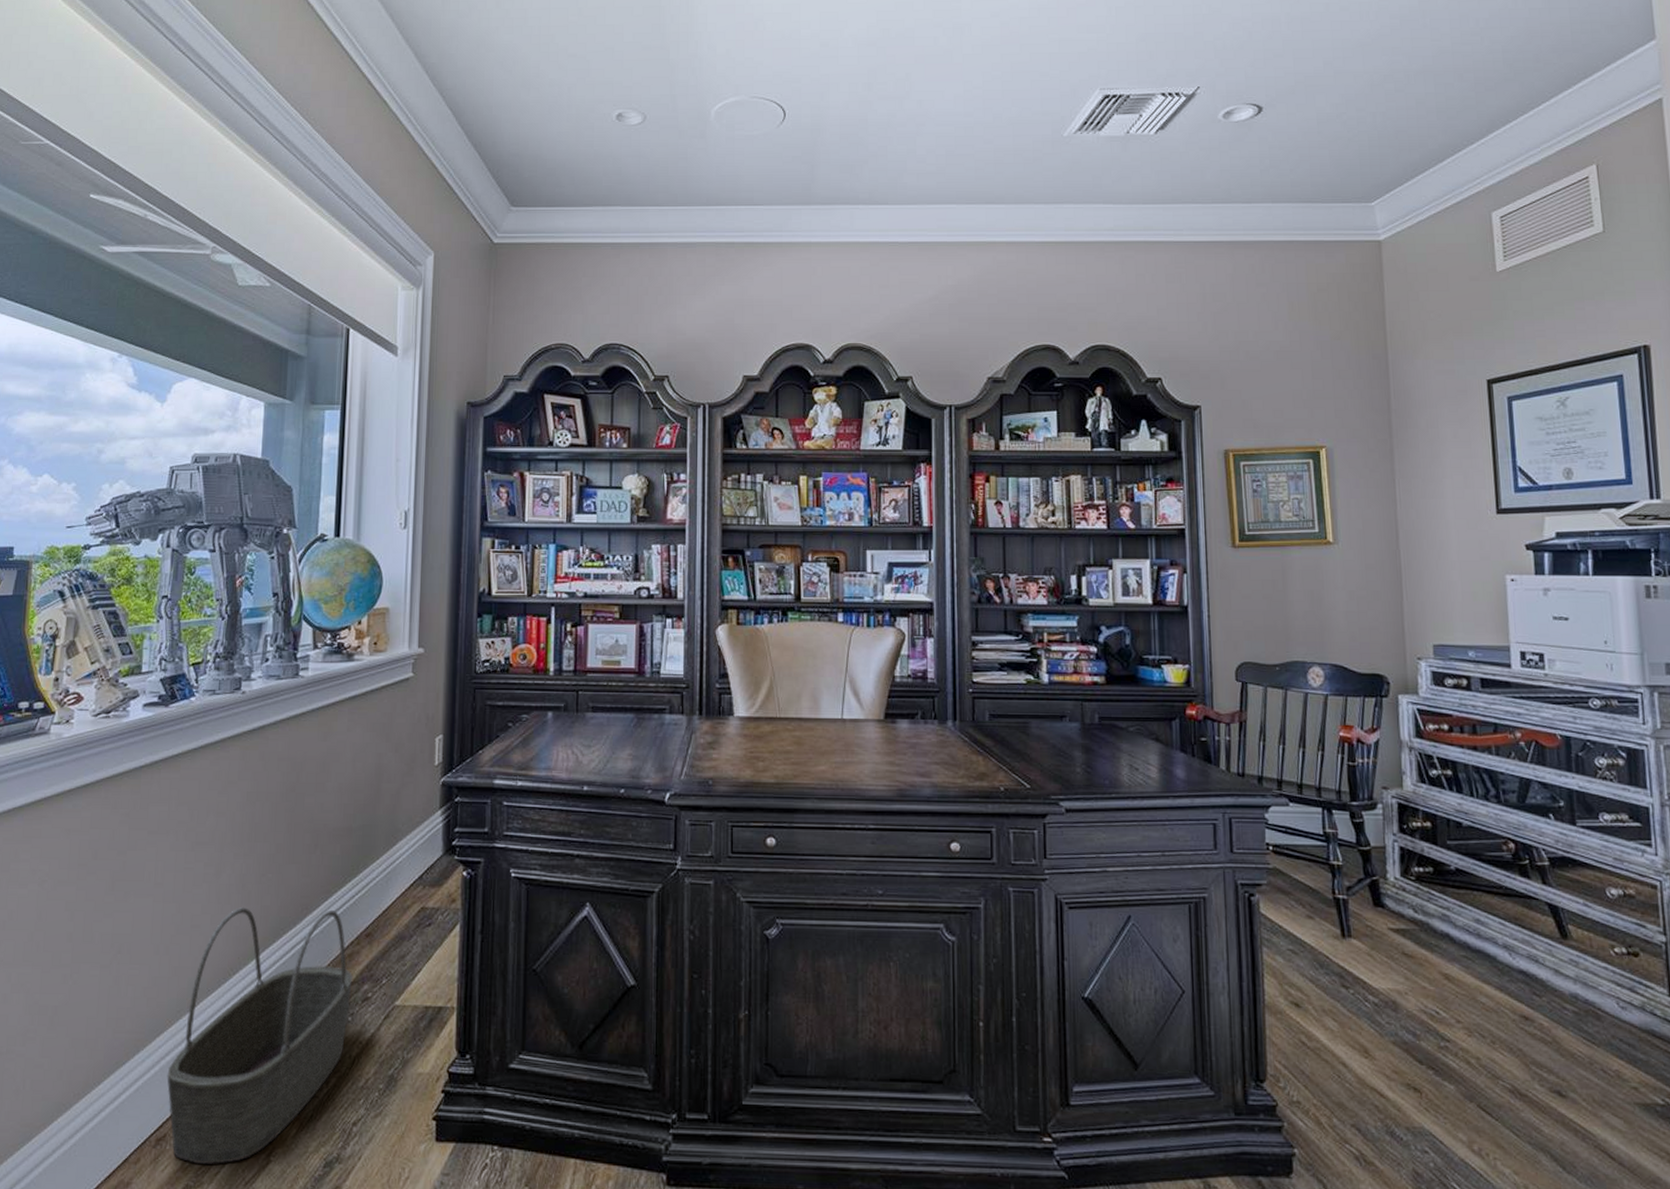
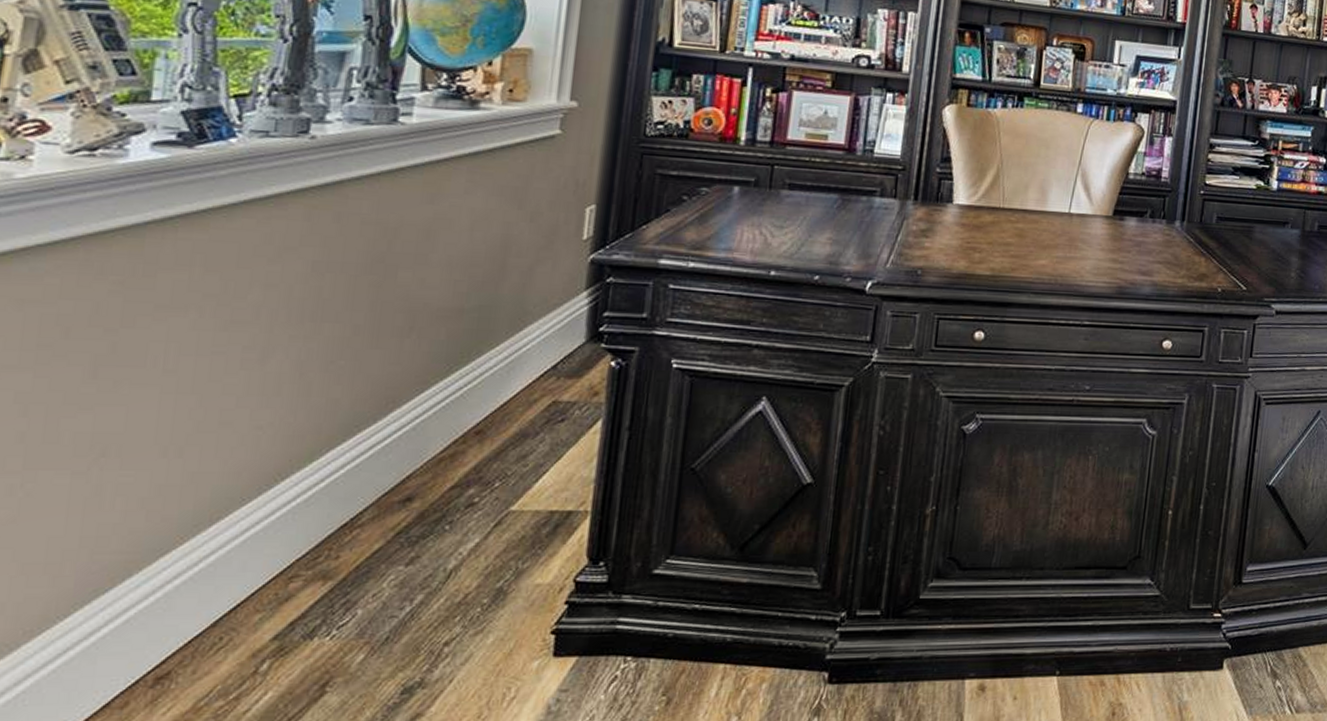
basket: present [167,906,353,1165] -> none [174,399,454,704]

